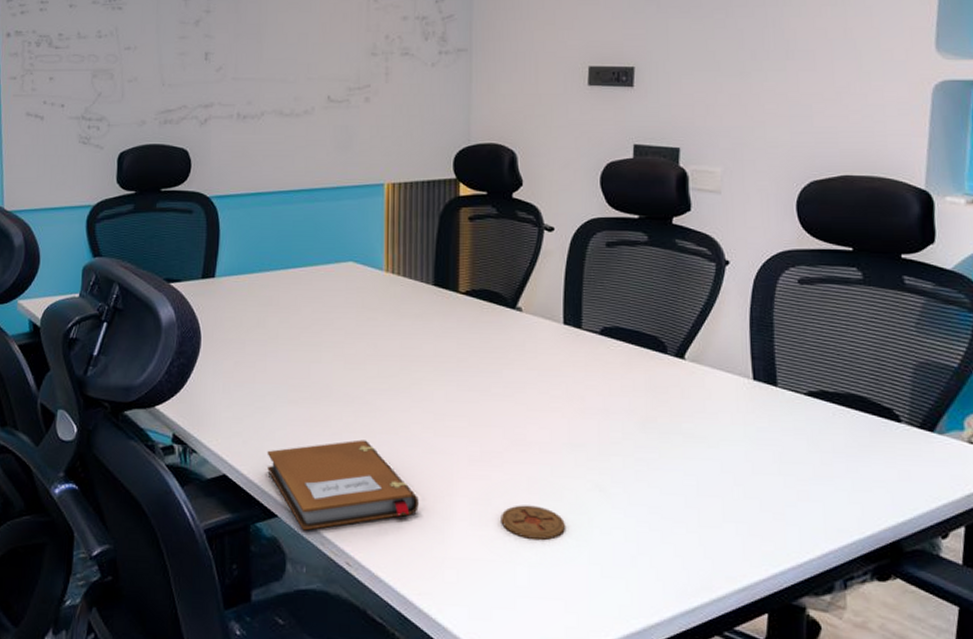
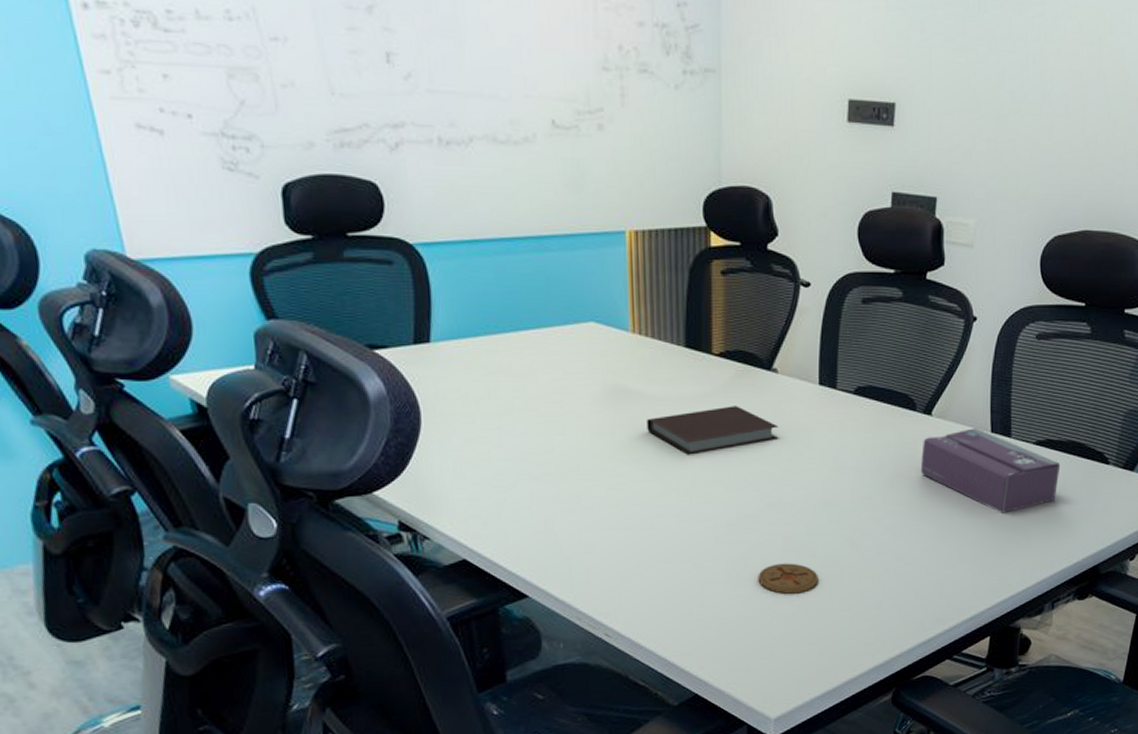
notebook: present [267,439,419,531] -> none [511,513,677,608]
notebook: none [396,341,523,388] -> present [647,406,779,455]
tissue box: none [675,374,840,470] -> present [921,428,1061,513]

